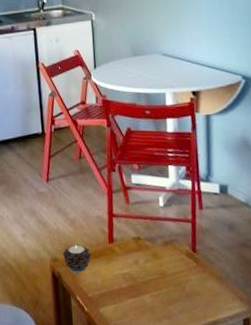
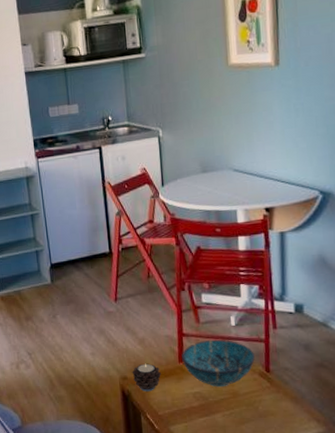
decorative bowl: none [112,220,182,268] -> present [182,339,255,388]

